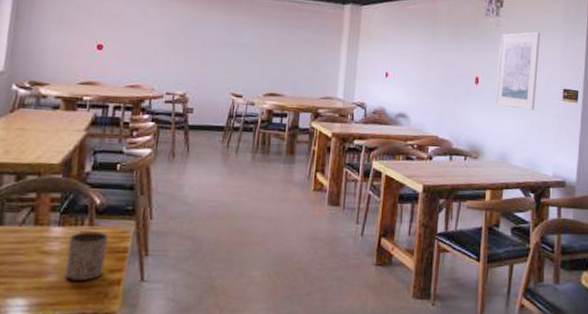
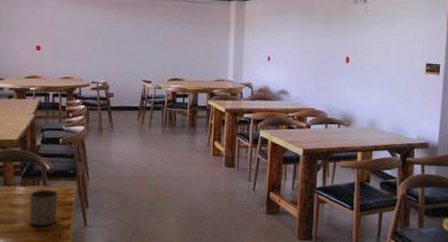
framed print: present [495,31,541,110] -> none [364,14,405,83]

